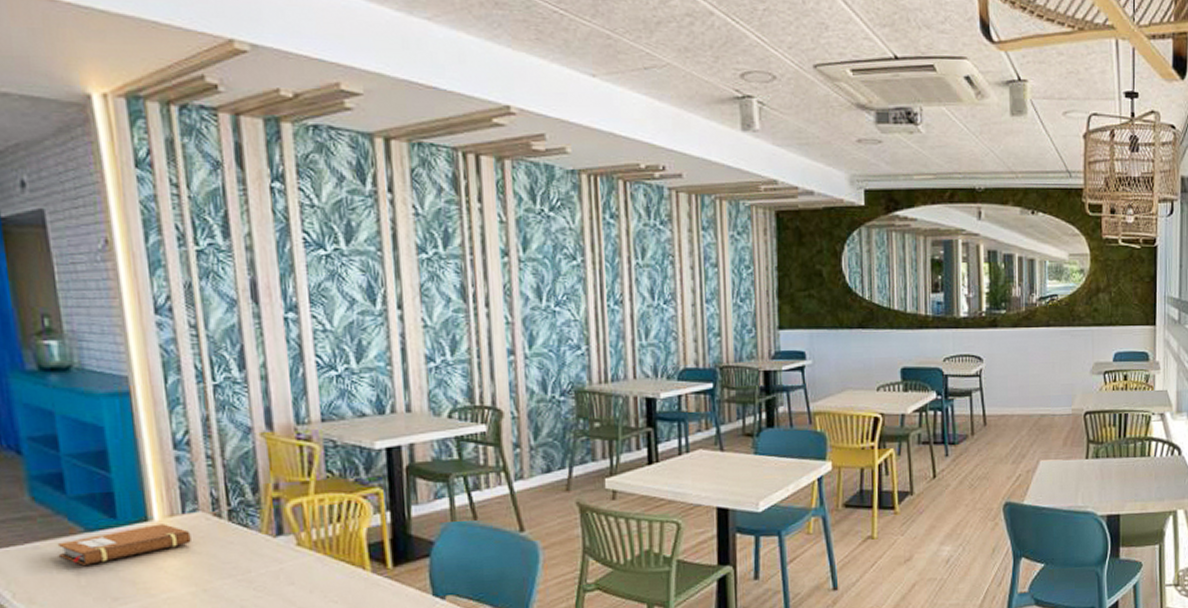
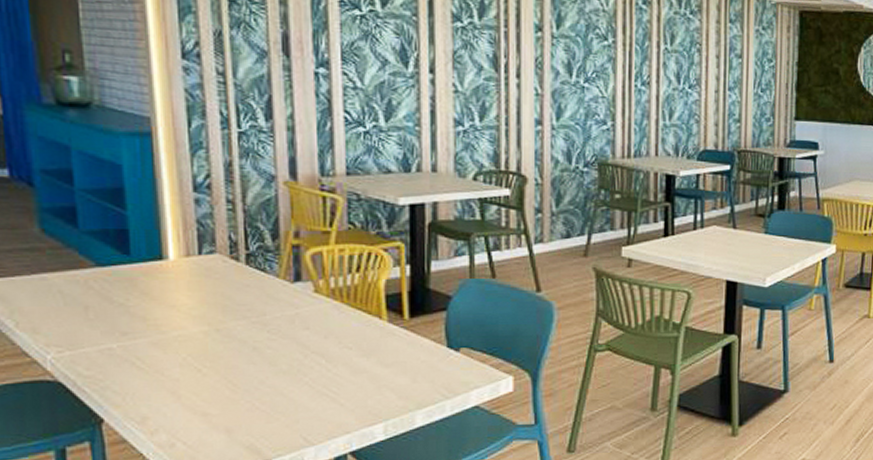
notebook: present [57,524,191,565] -> none [65,263,206,299]

